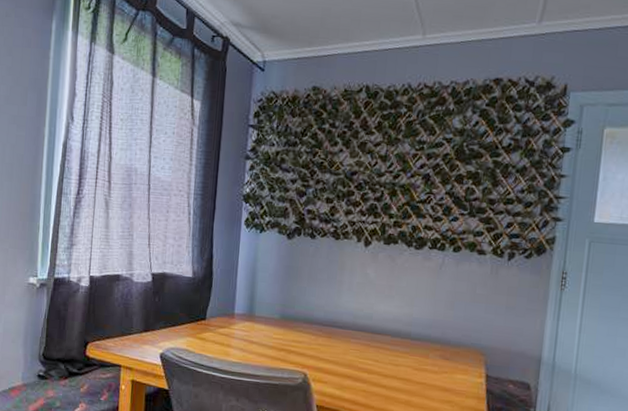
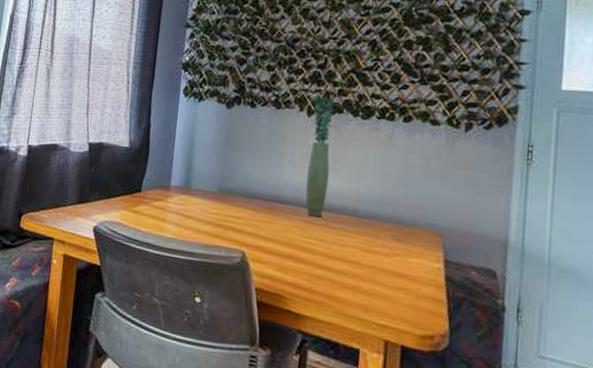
vase: none [362,222,391,340] -> present [305,90,336,218]

